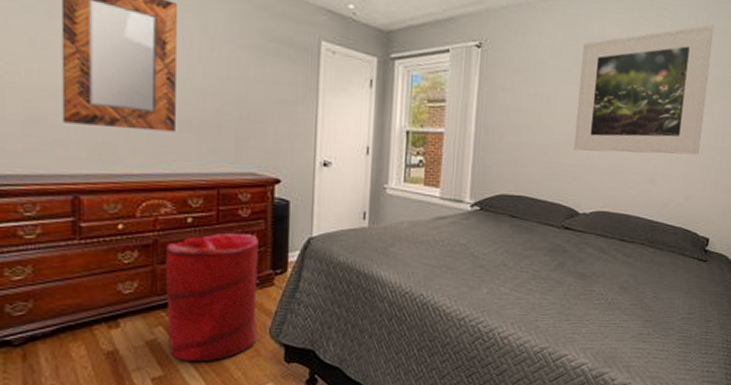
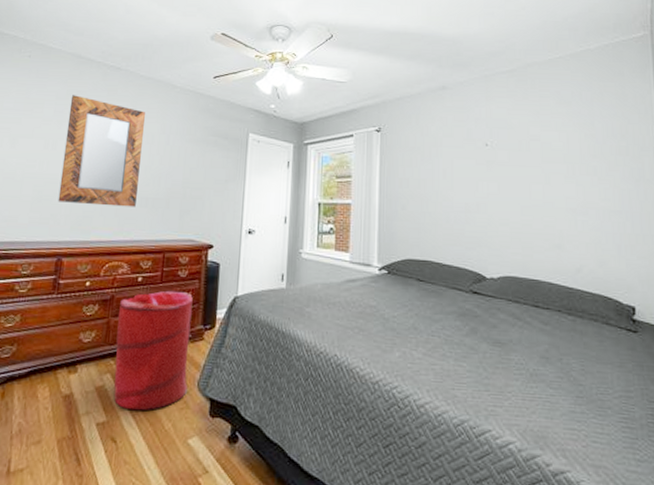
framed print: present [574,25,715,155] -> none [473,101,607,221]

